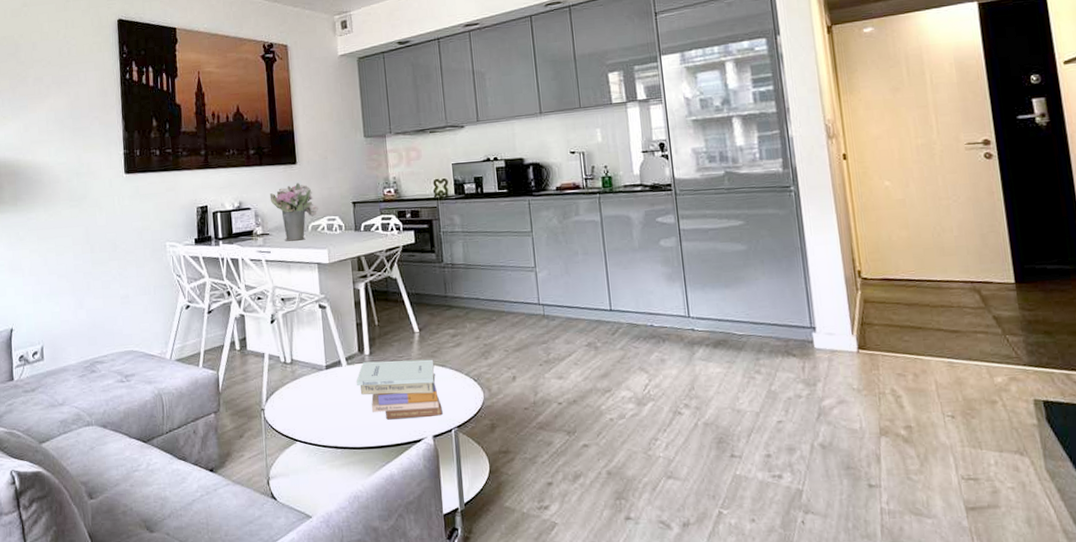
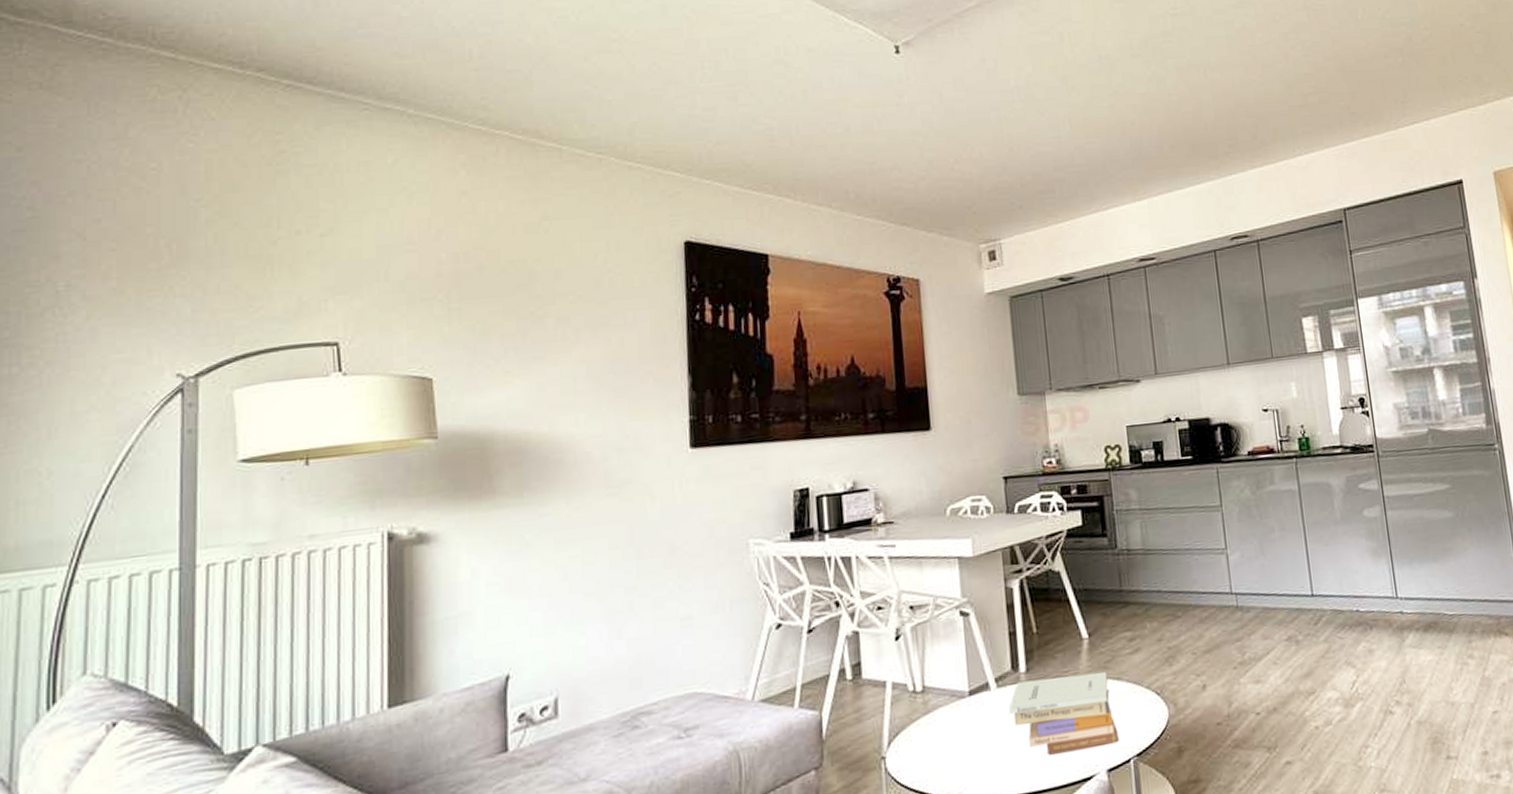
flower bouquet: present [269,183,319,242] -> none [894,454,961,531]

